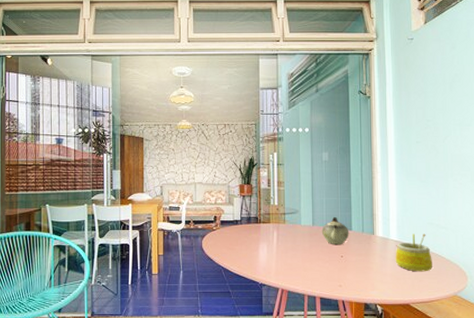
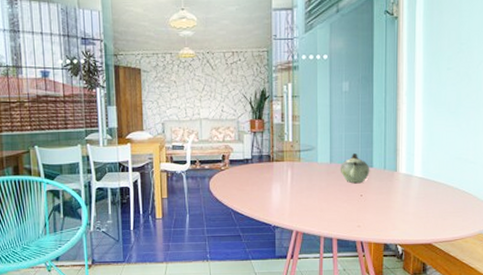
mug: present [395,233,432,272] -> none [418,169,458,210]

